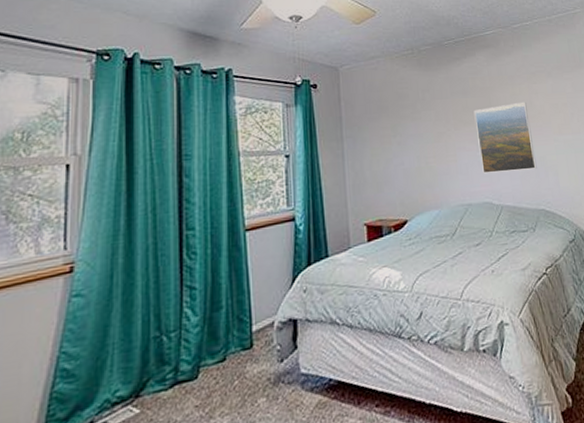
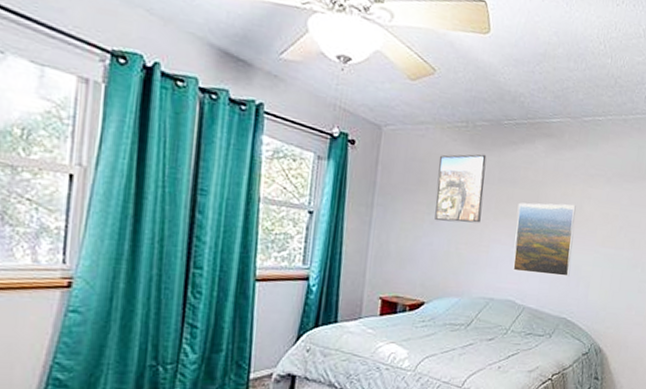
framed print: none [393,74,443,141] -> present [435,154,487,223]

